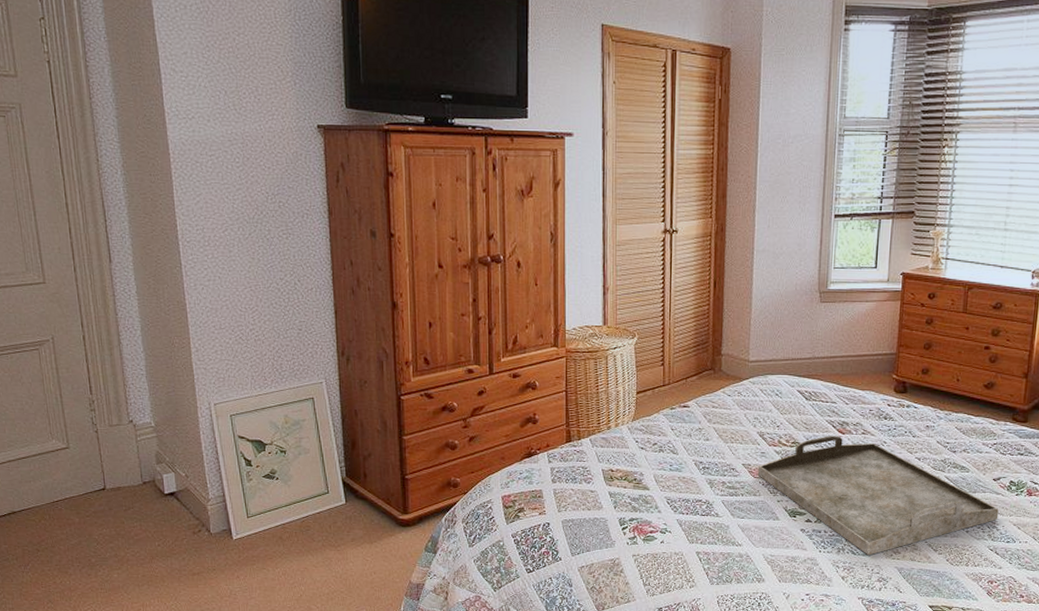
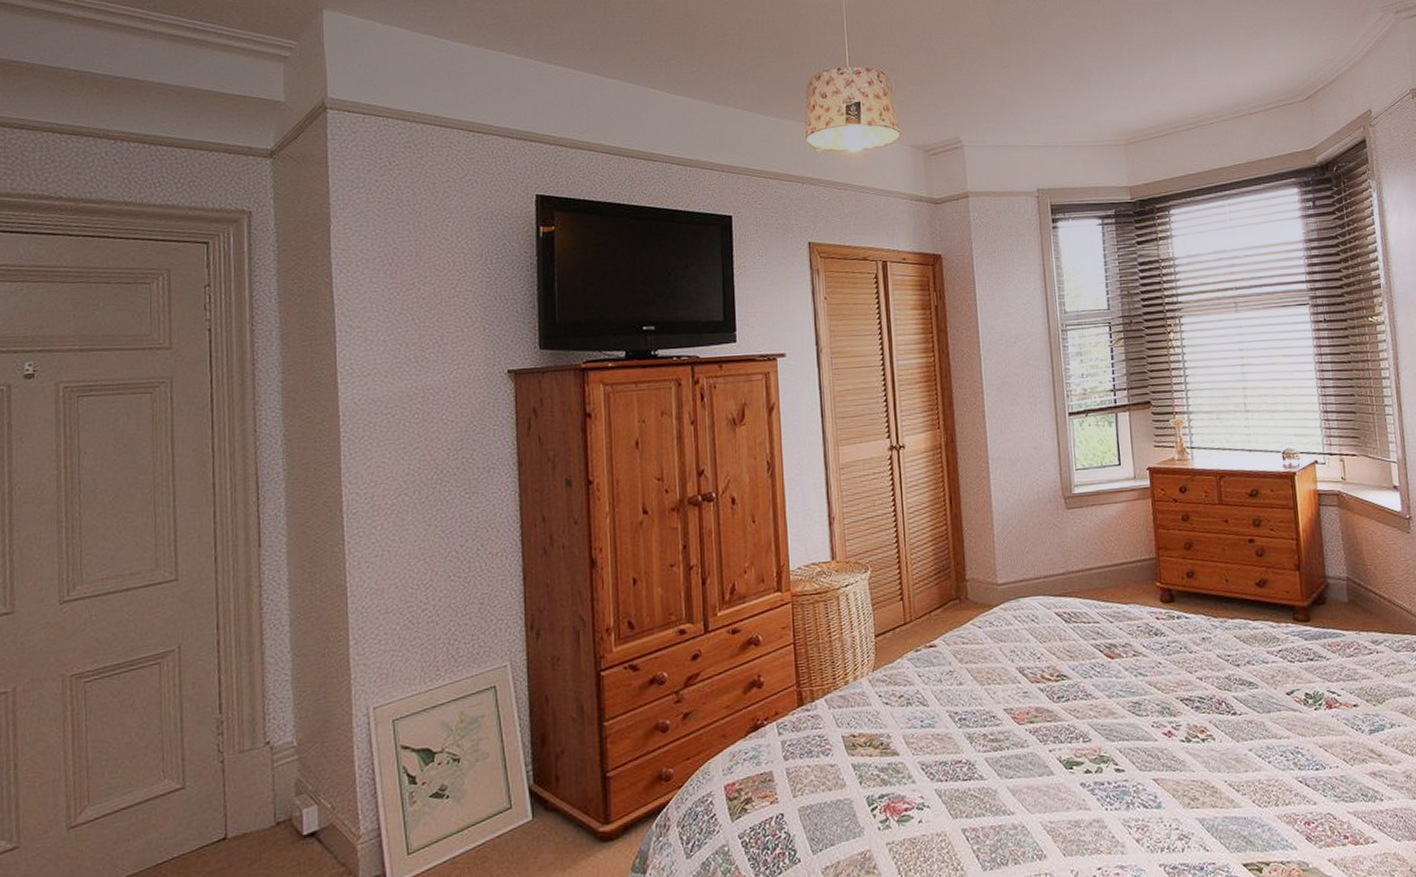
serving tray: present [758,435,999,556] -> none [1022,661,1301,808]

